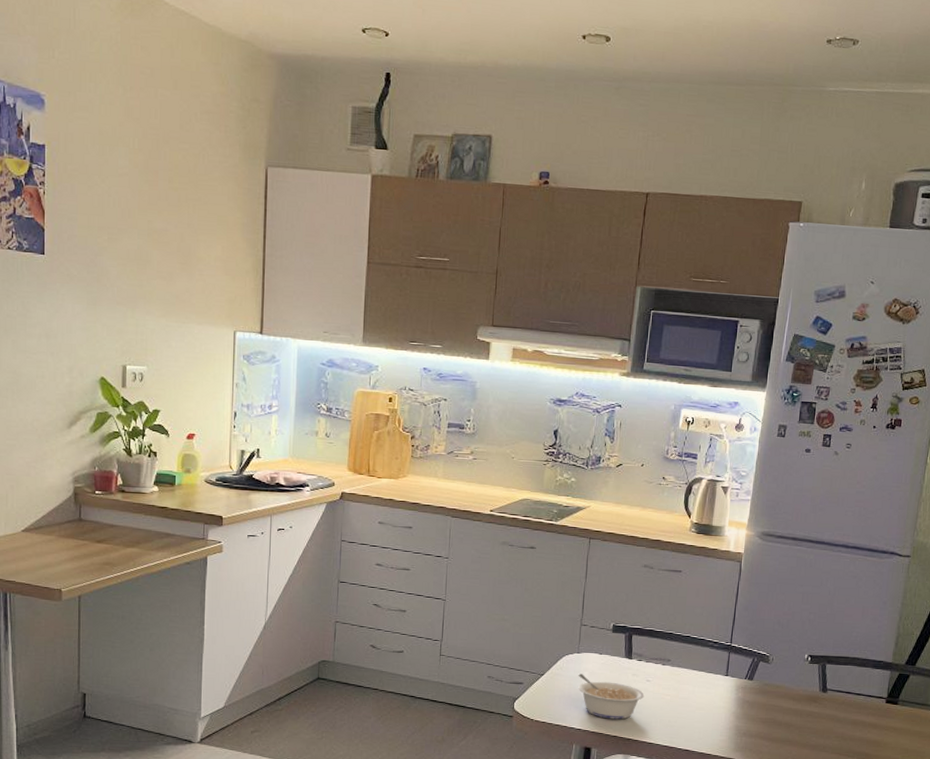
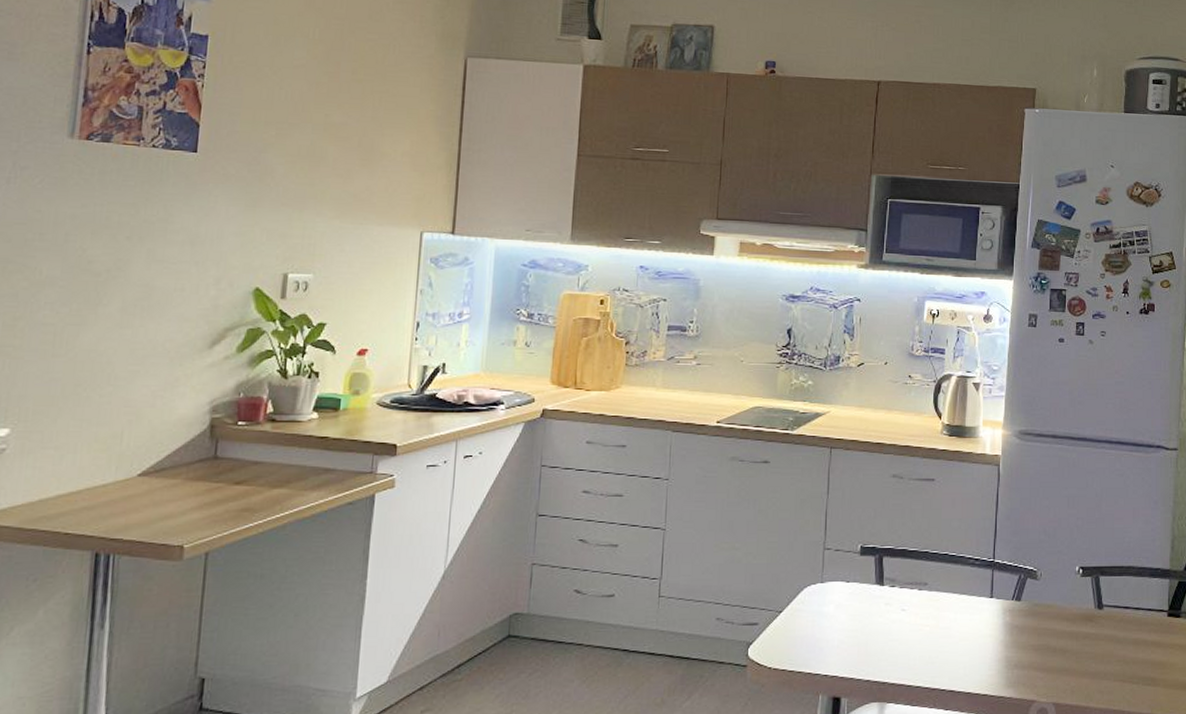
legume: present [578,674,645,720] -> none [822,607,900,660]

